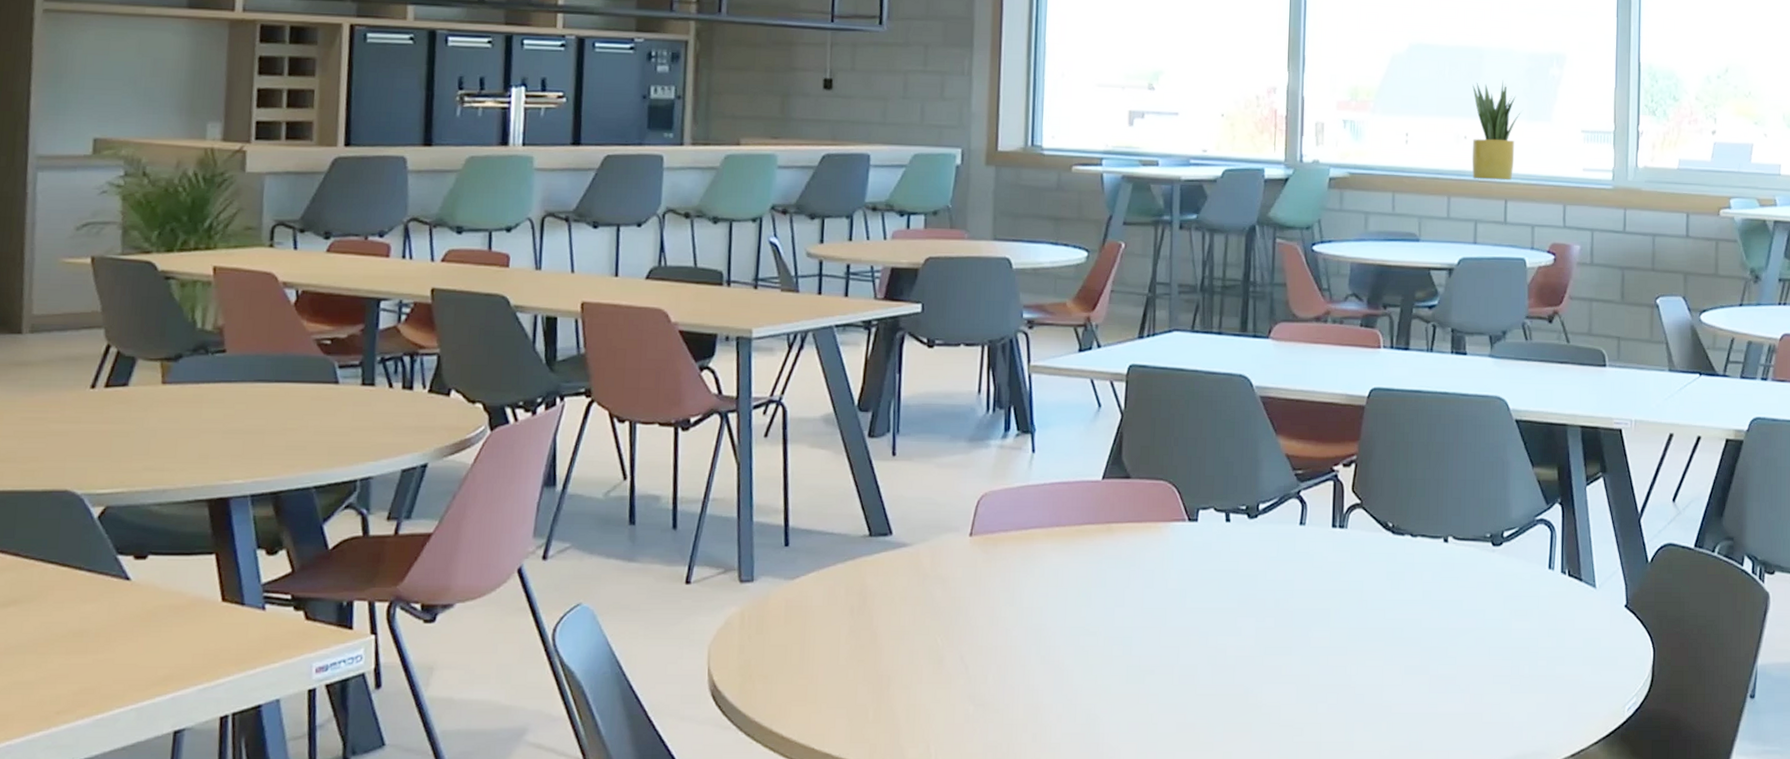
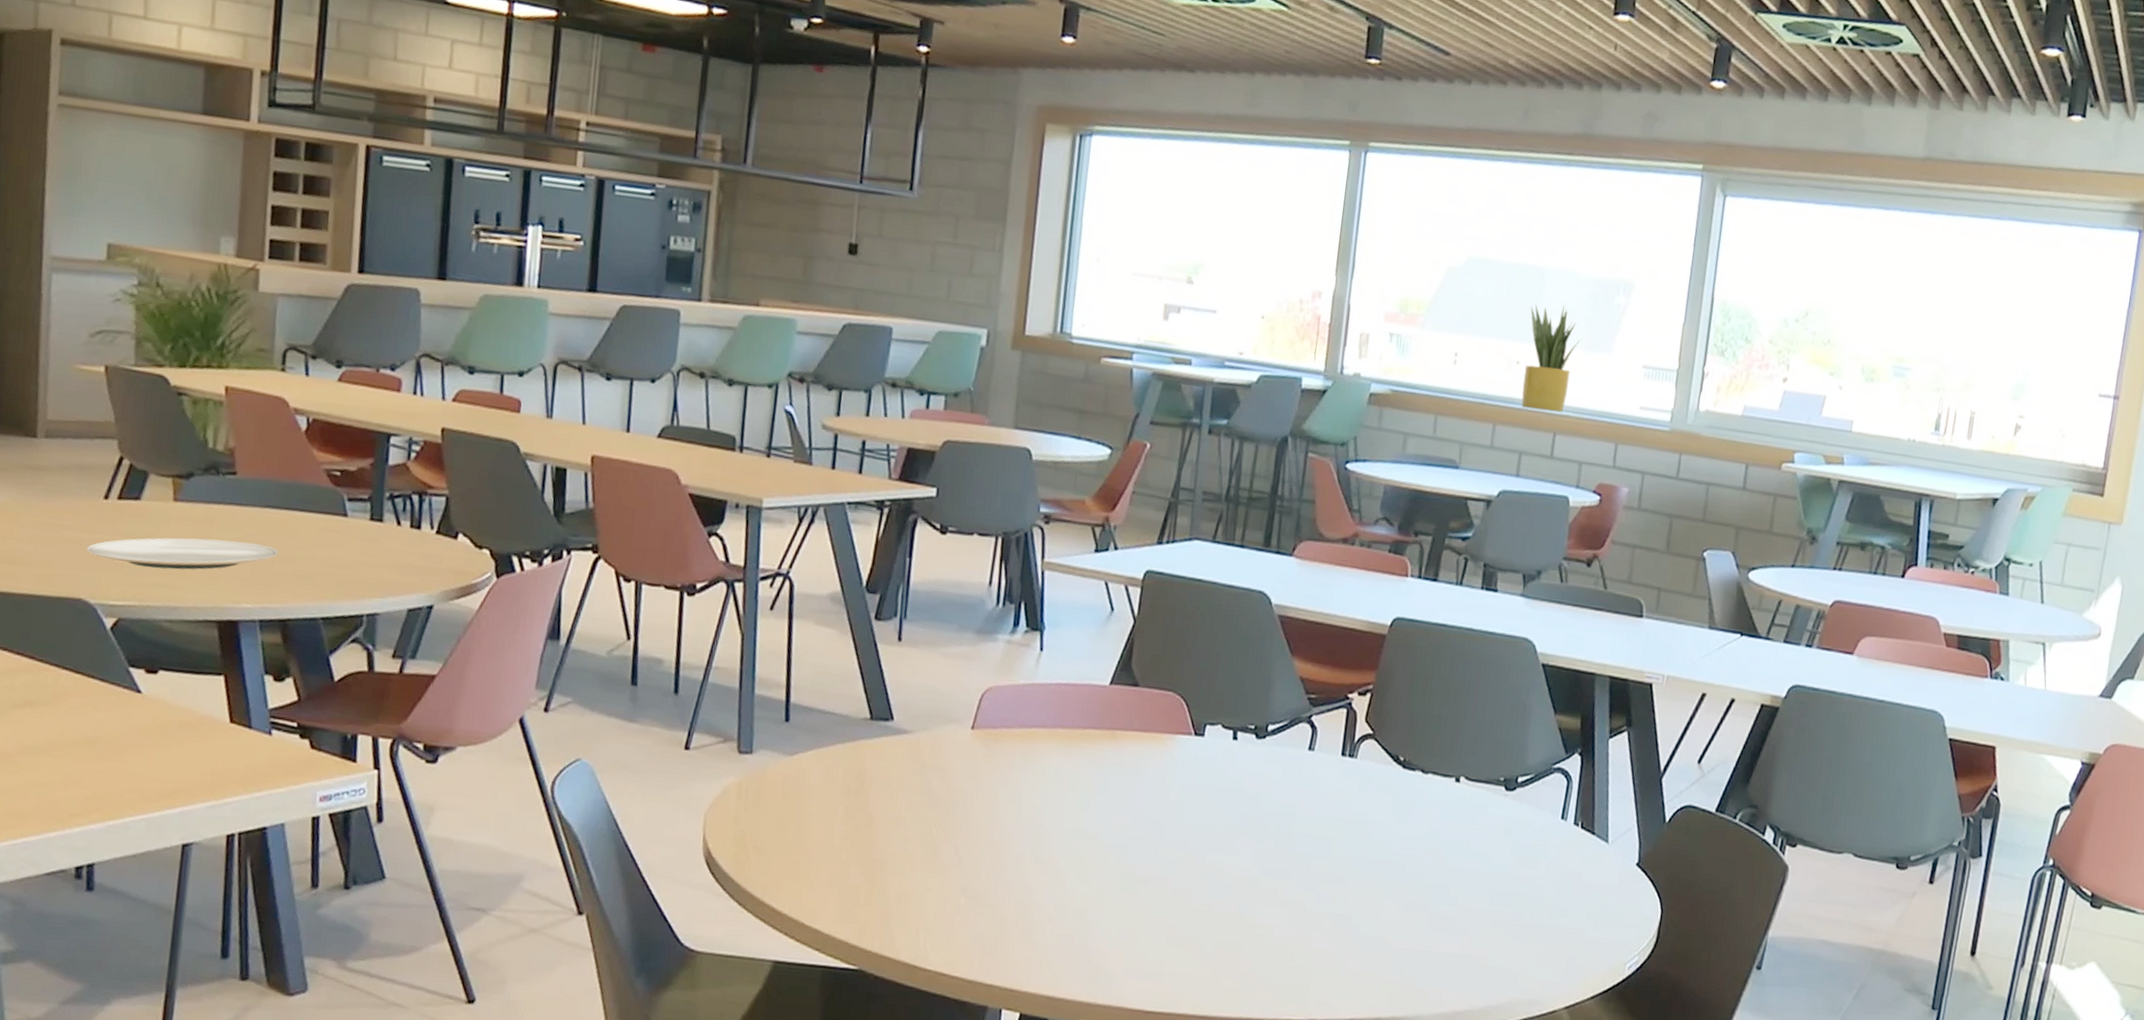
plate: none [72,418,270,452] -> present [86,537,279,570]

